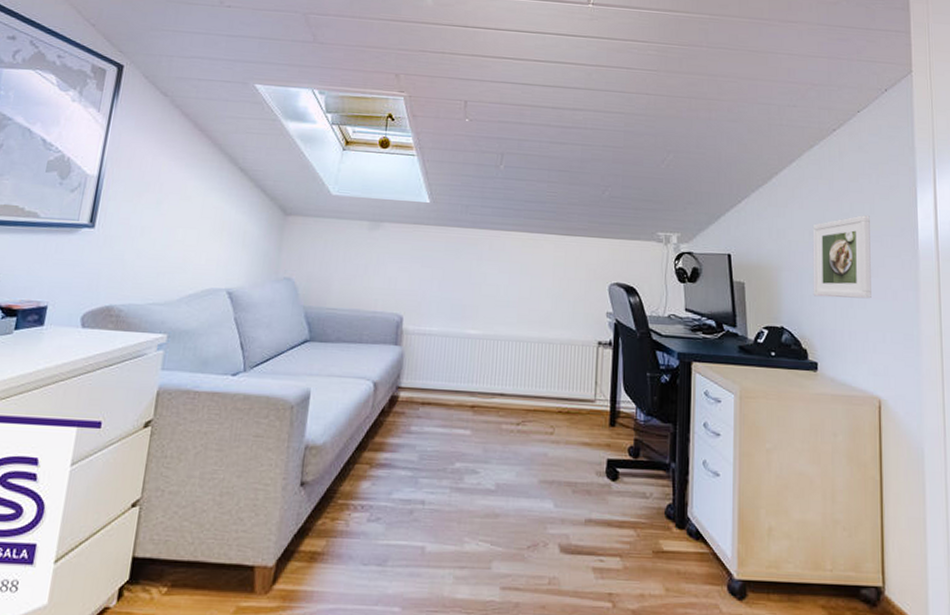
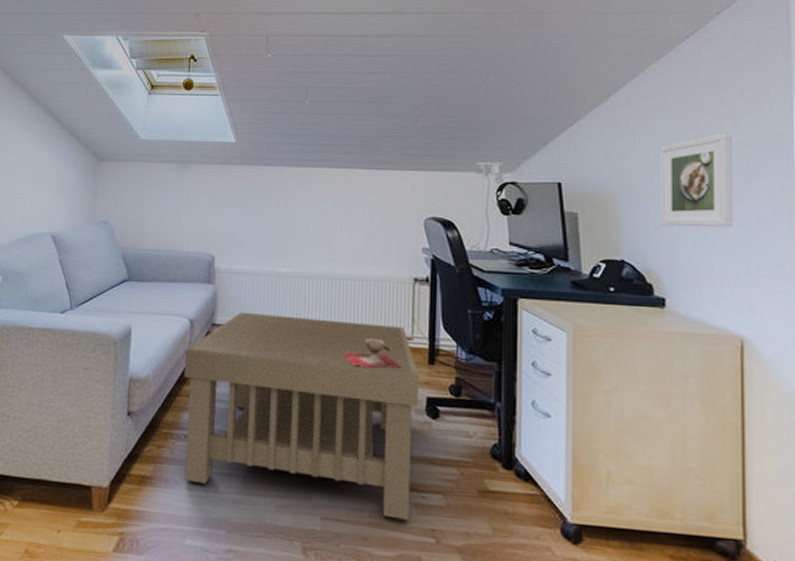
coffee table: none [359,374,601,585] -> present [183,311,420,520]
decorative bowl: none [529,401,583,431] -> present [344,338,401,368]

